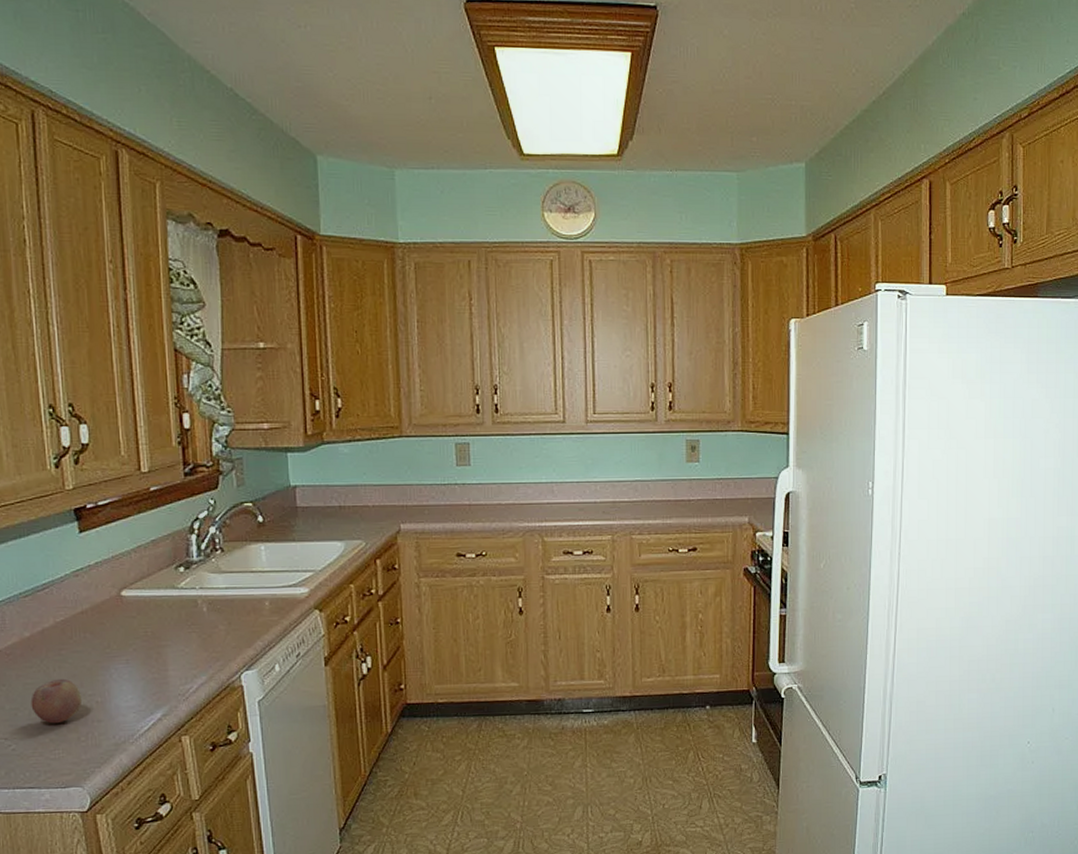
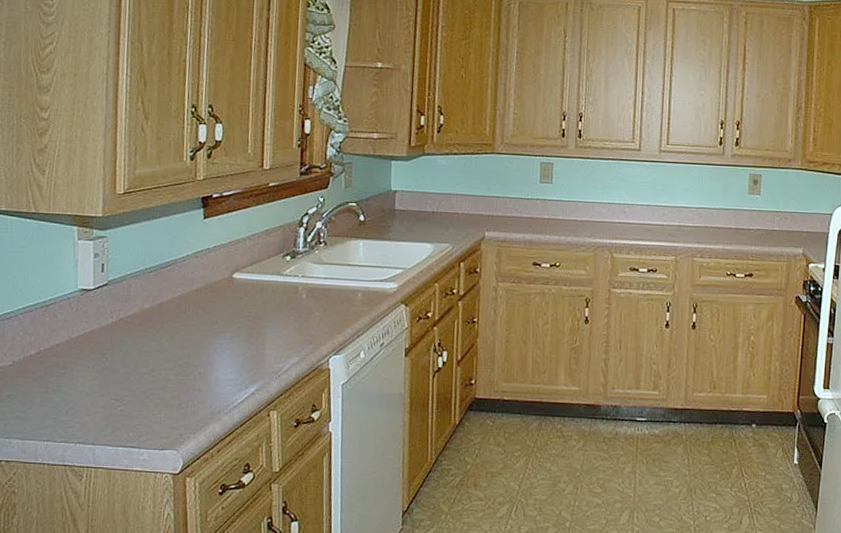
fruit: present [30,678,83,724] -> none [142,348,188,390]

